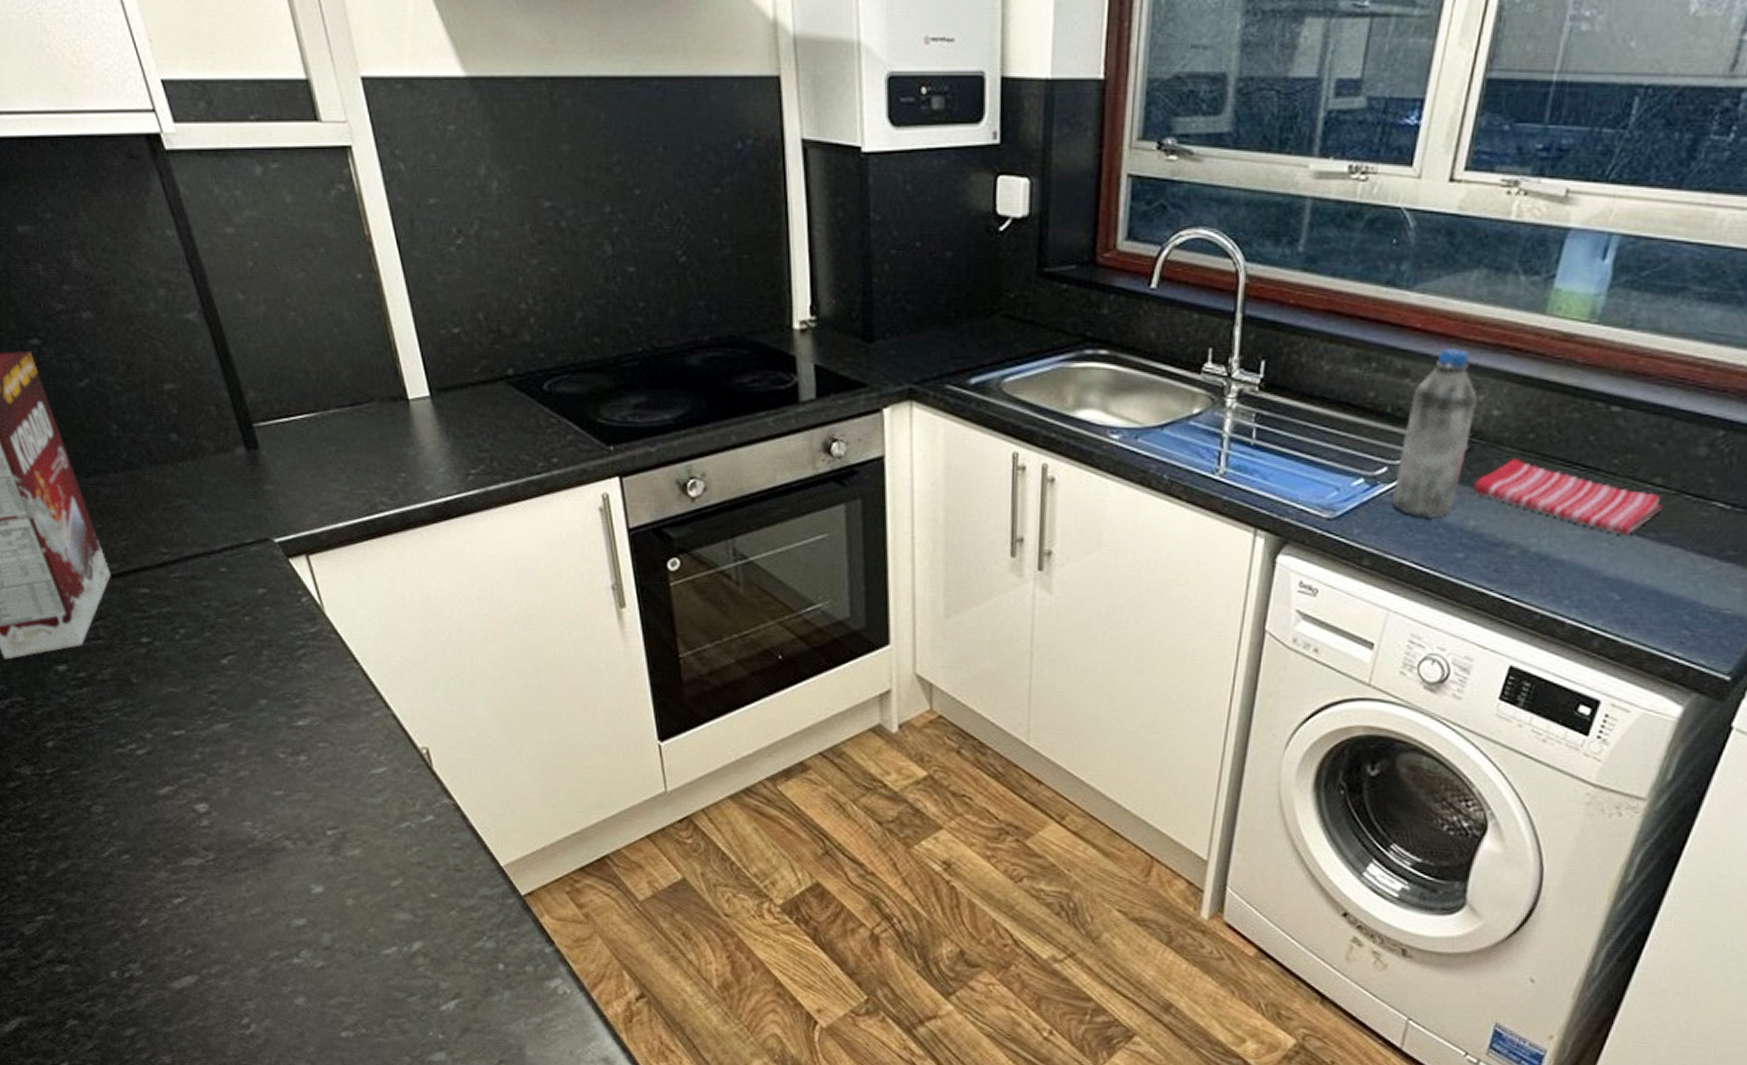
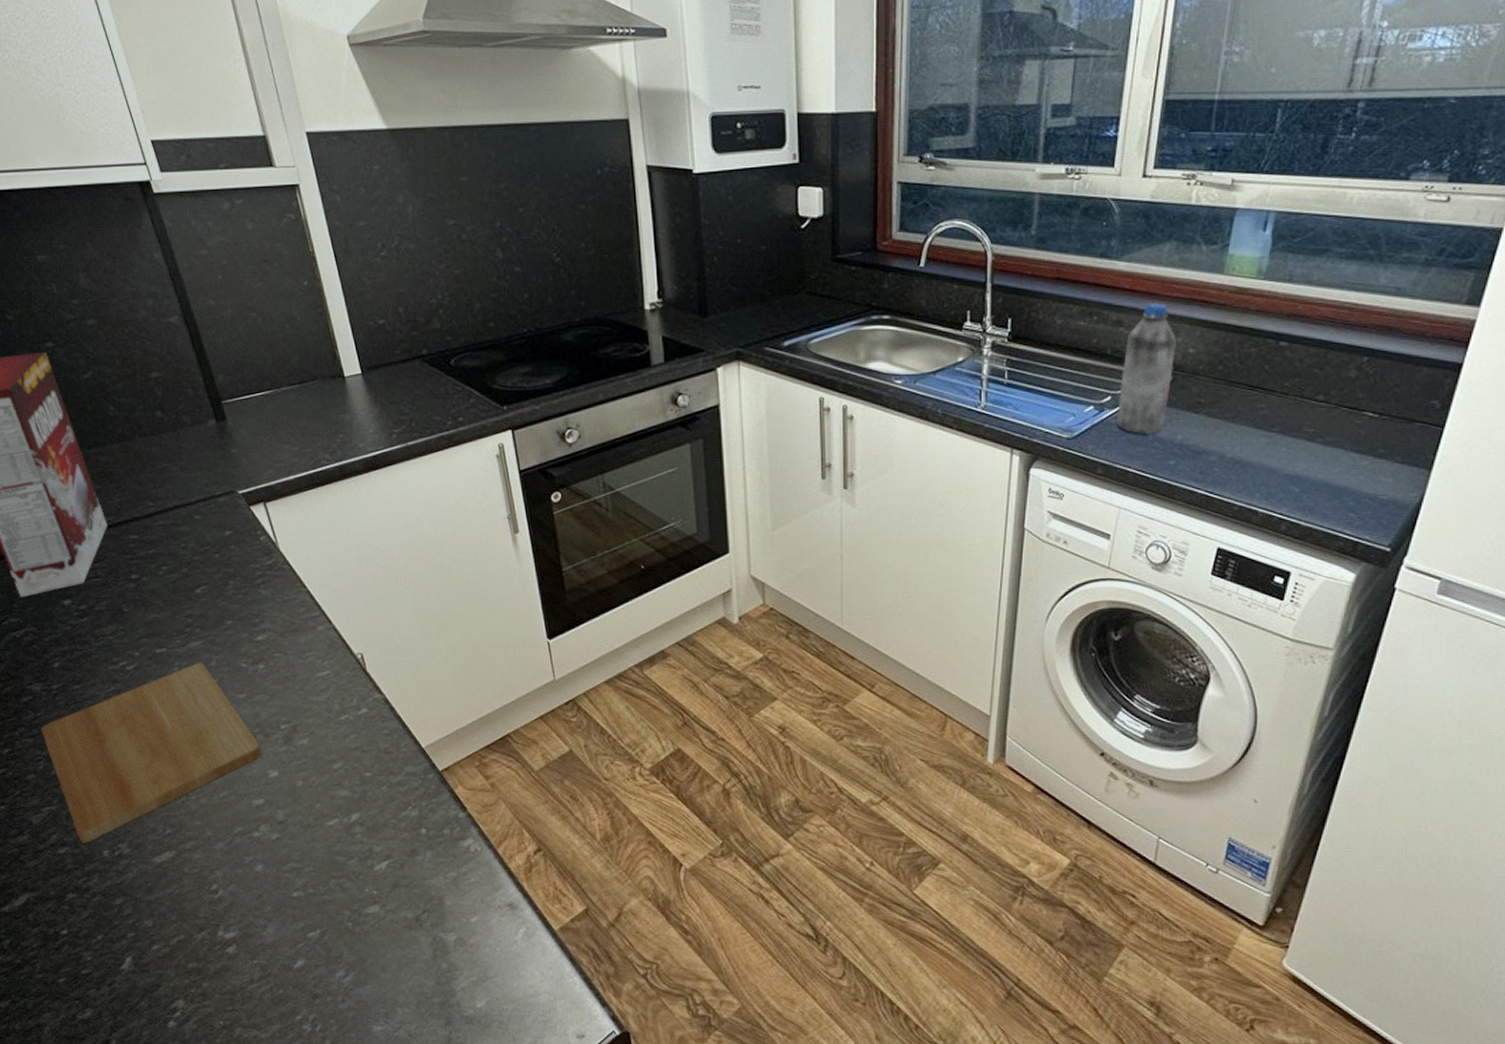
cutting board: none [32,749,305,962] -> present [41,662,263,843]
dish towel: present [1472,458,1663,535] -> none [1178,385,1326,441]

